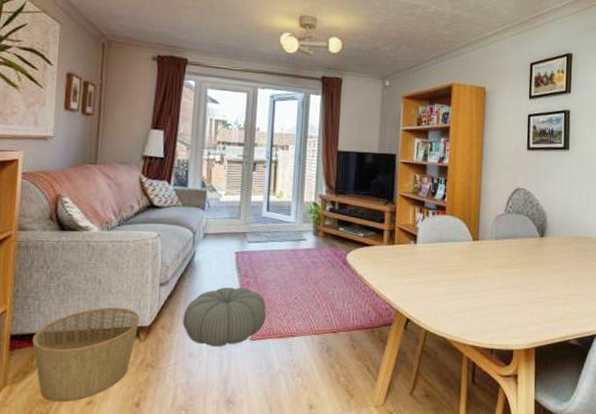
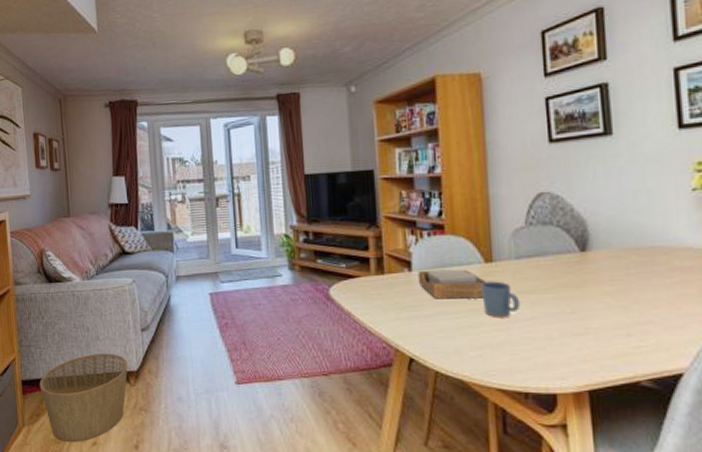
pouf: present [182,287,267,347] -> none [167,329,250,392]
napkin holder: none [420,243,473,270] -> present [417,269,487,299]
mug: none [468,256,495,286] -> present [481,281,521,317]

